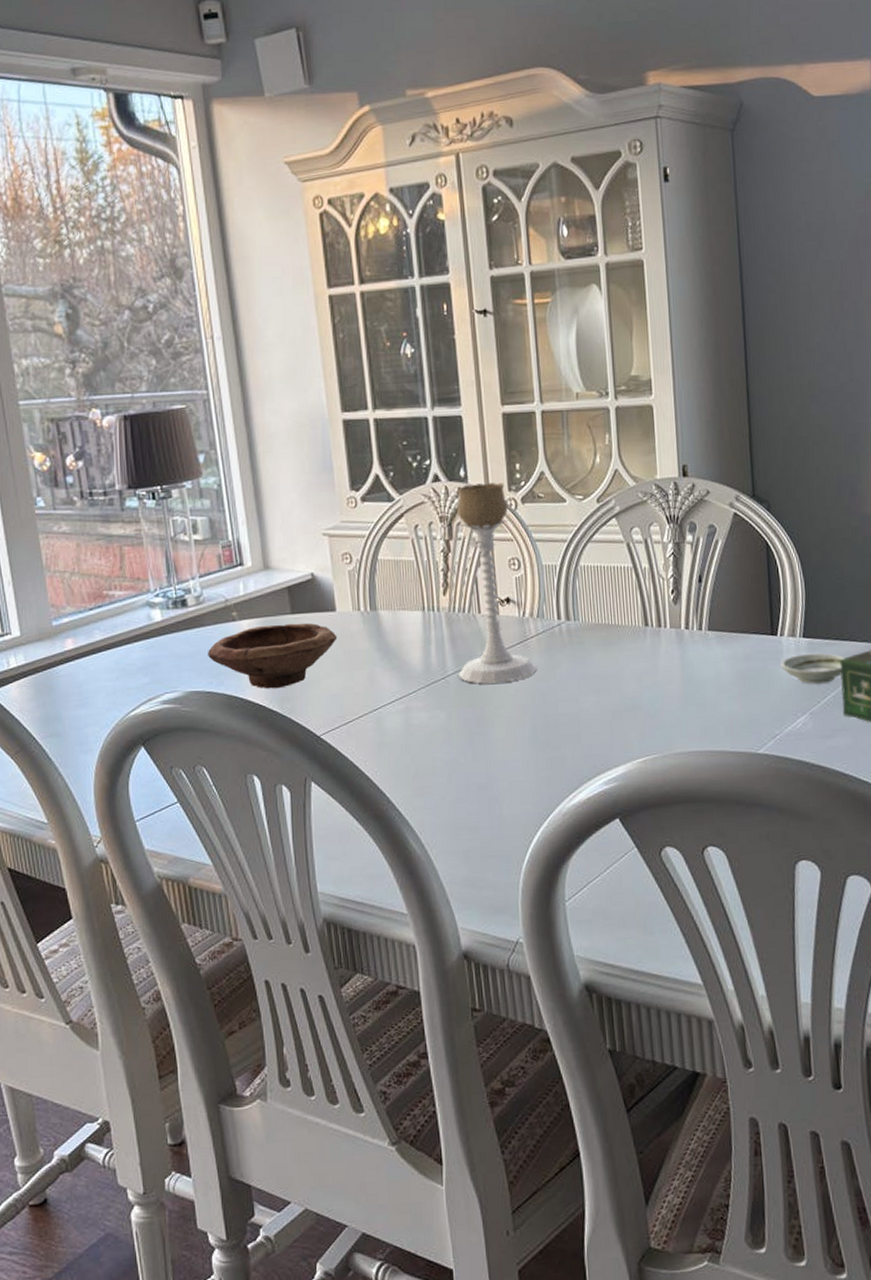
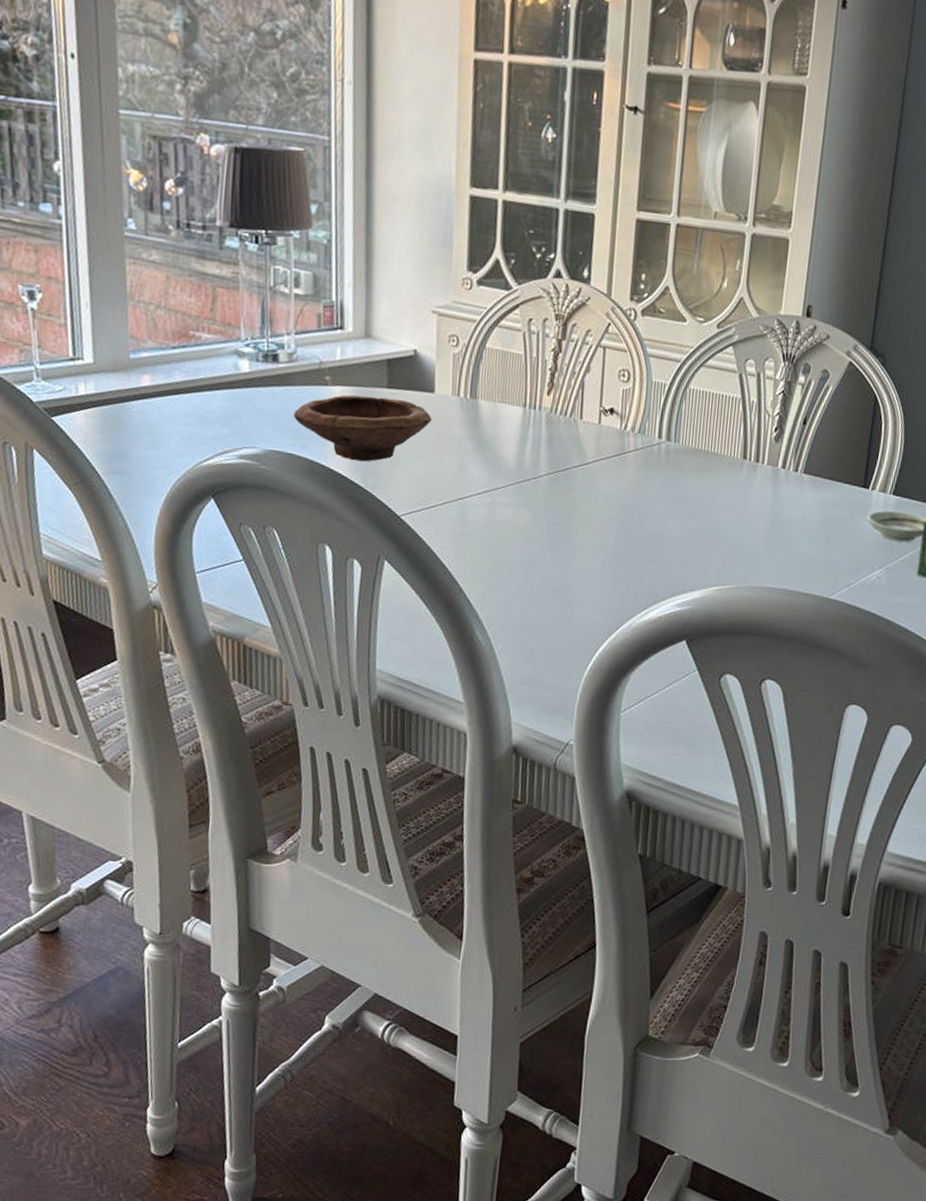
candle holder: present [456,482,537,684] -> none [550,286,630,492]

